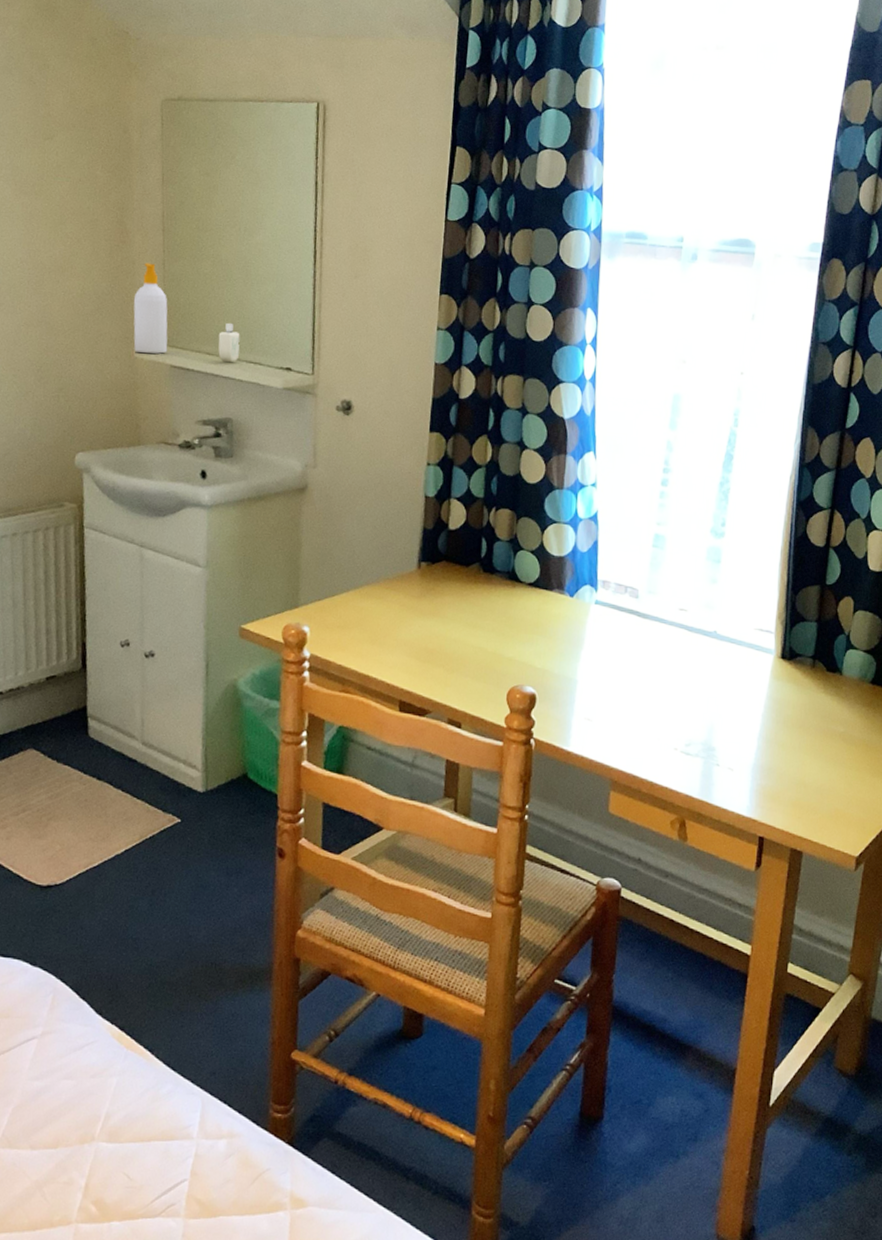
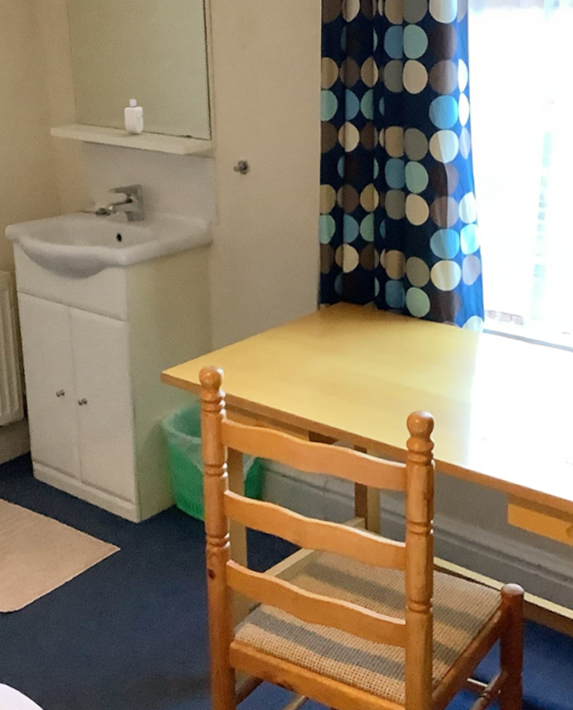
soap bottle: present [133,263,168,354] -> none [46,50,80,132]

